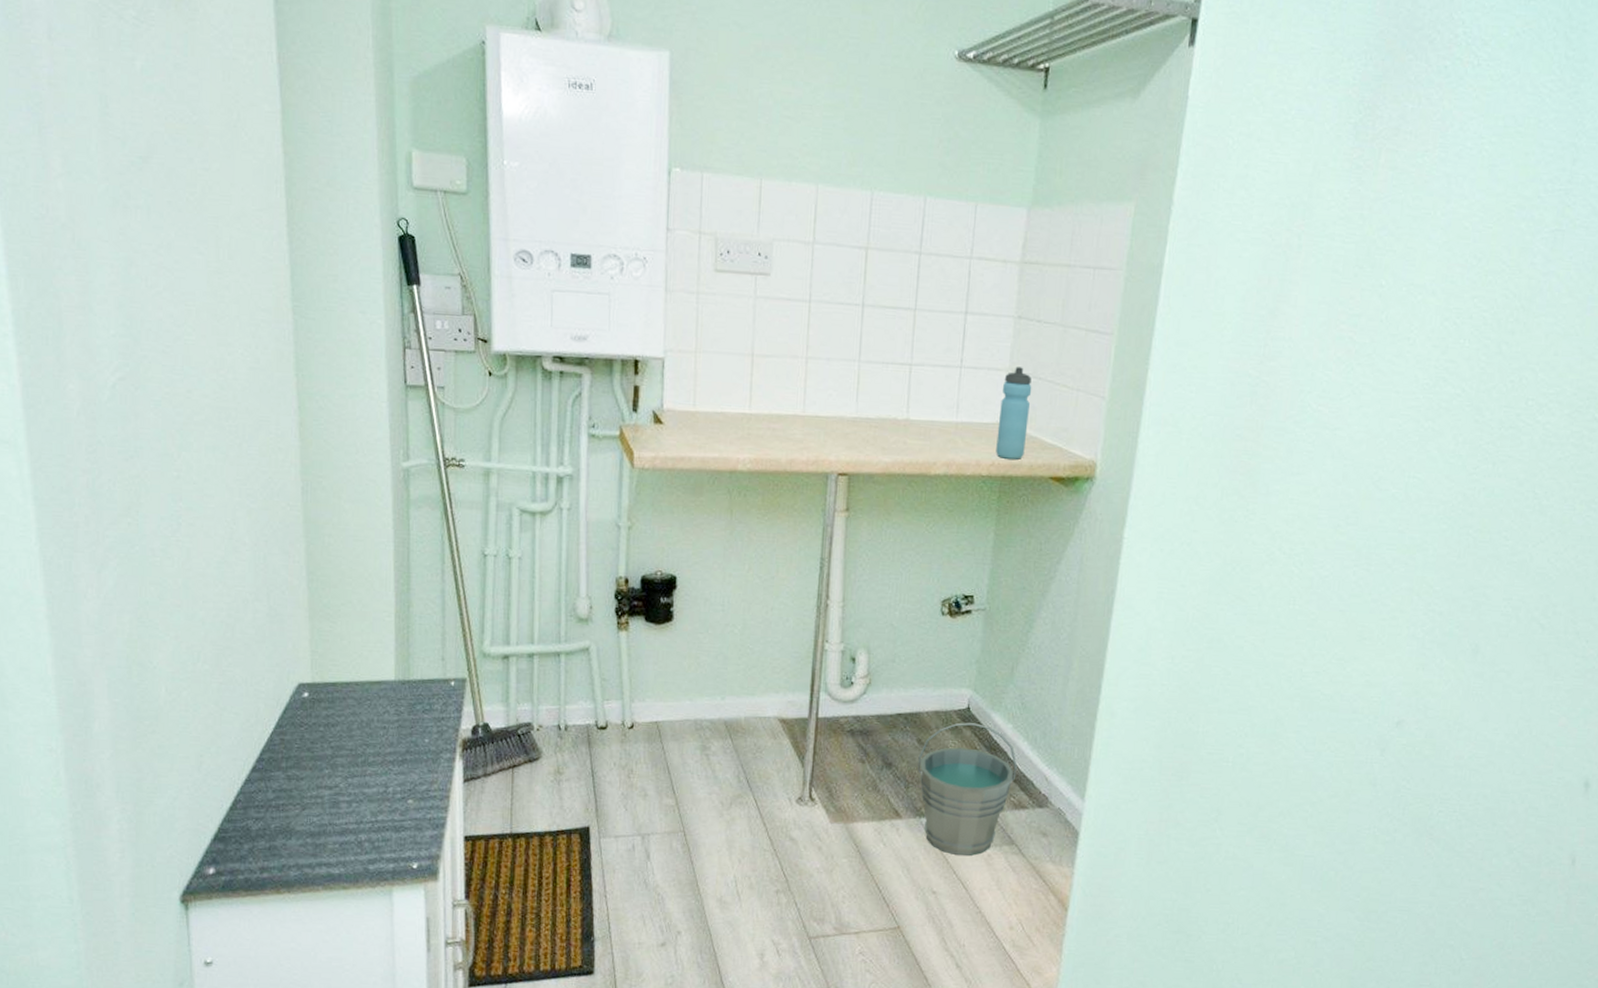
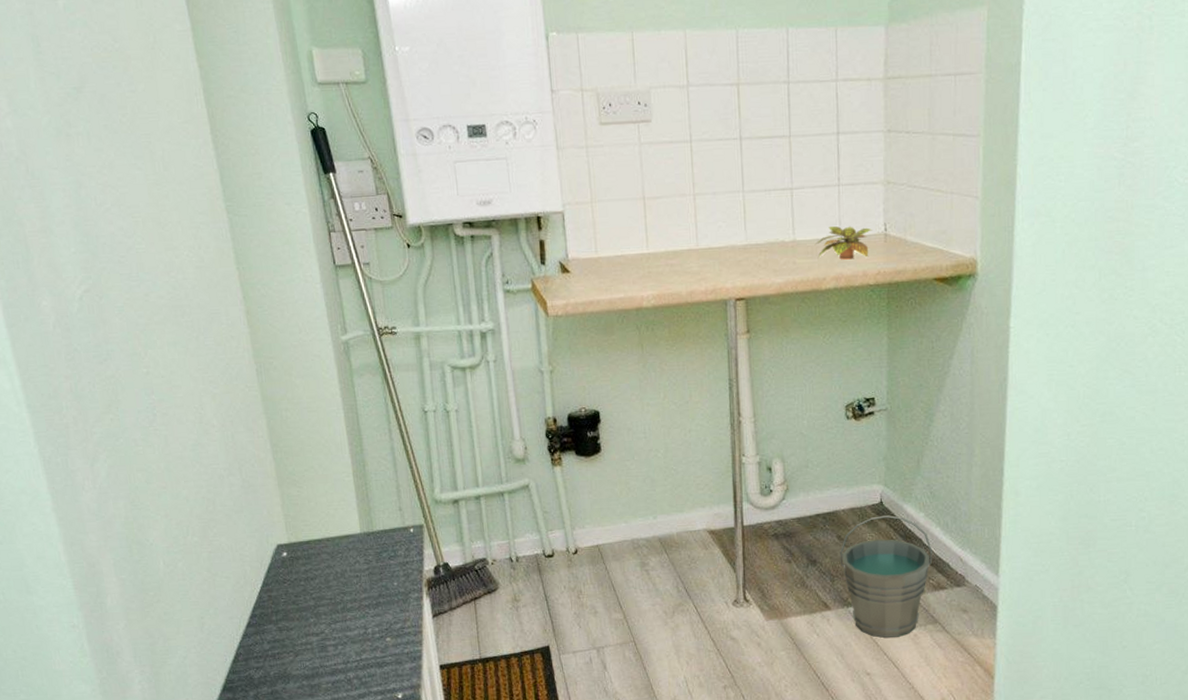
plant: none [928,409,992,447] -> present [814,226,873,260]
water bottle: present [996,366,1032,459] -> none [879,178,908,266]

